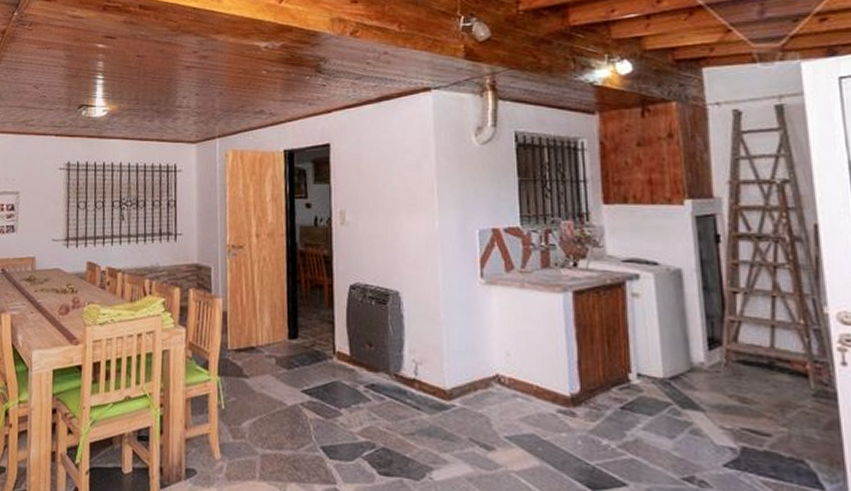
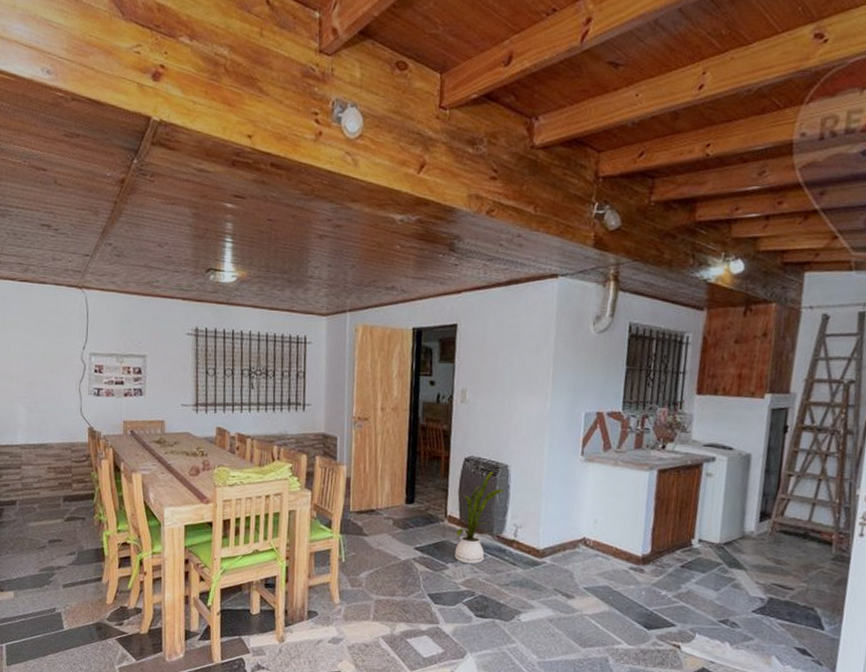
house plant: none [344,299,399,410] -> present [454,471,506,565]

